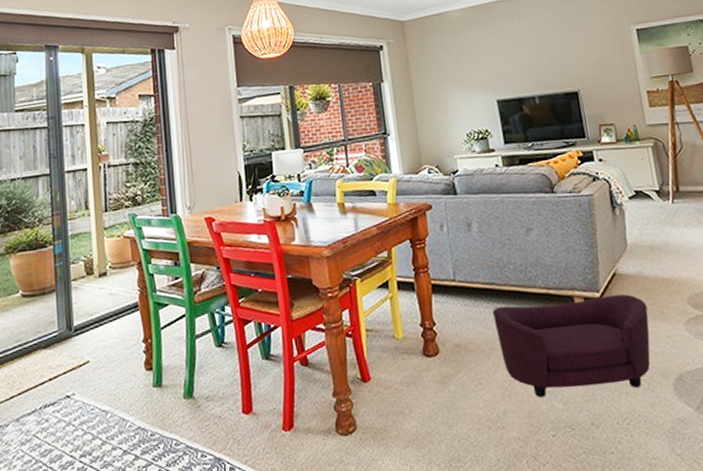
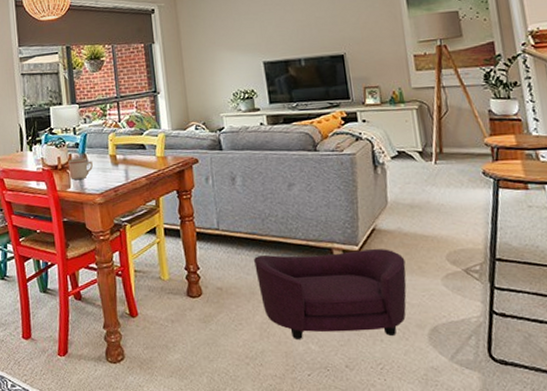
mug: none [292,207,319,231] -> present [68,158,93,179]

